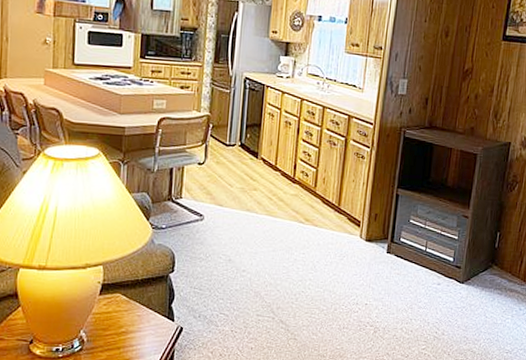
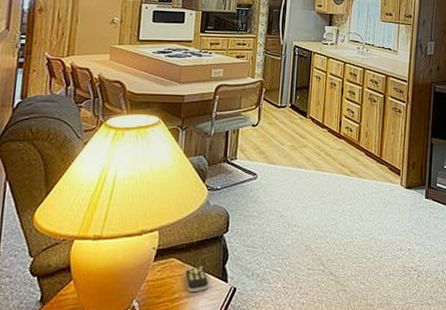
remote control: none [131,304,155,329] -> present [185,267,209,293]

